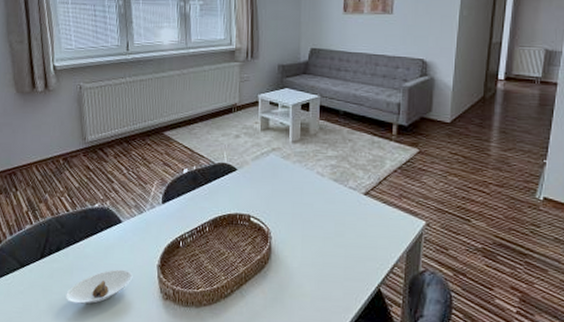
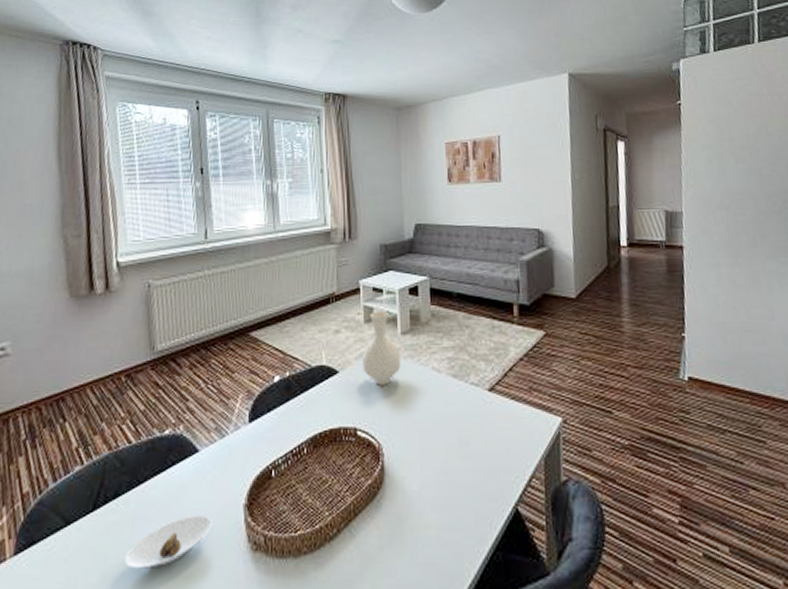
vase: none [257,122,291,183] -> present [361,311,402,386]

